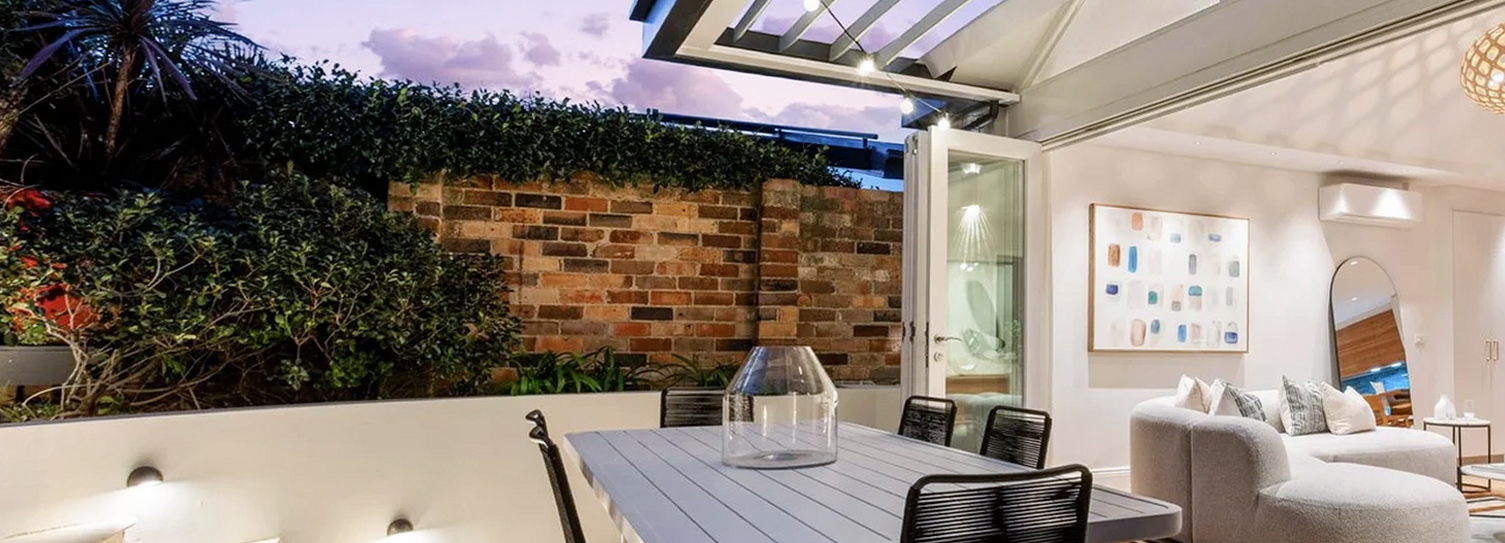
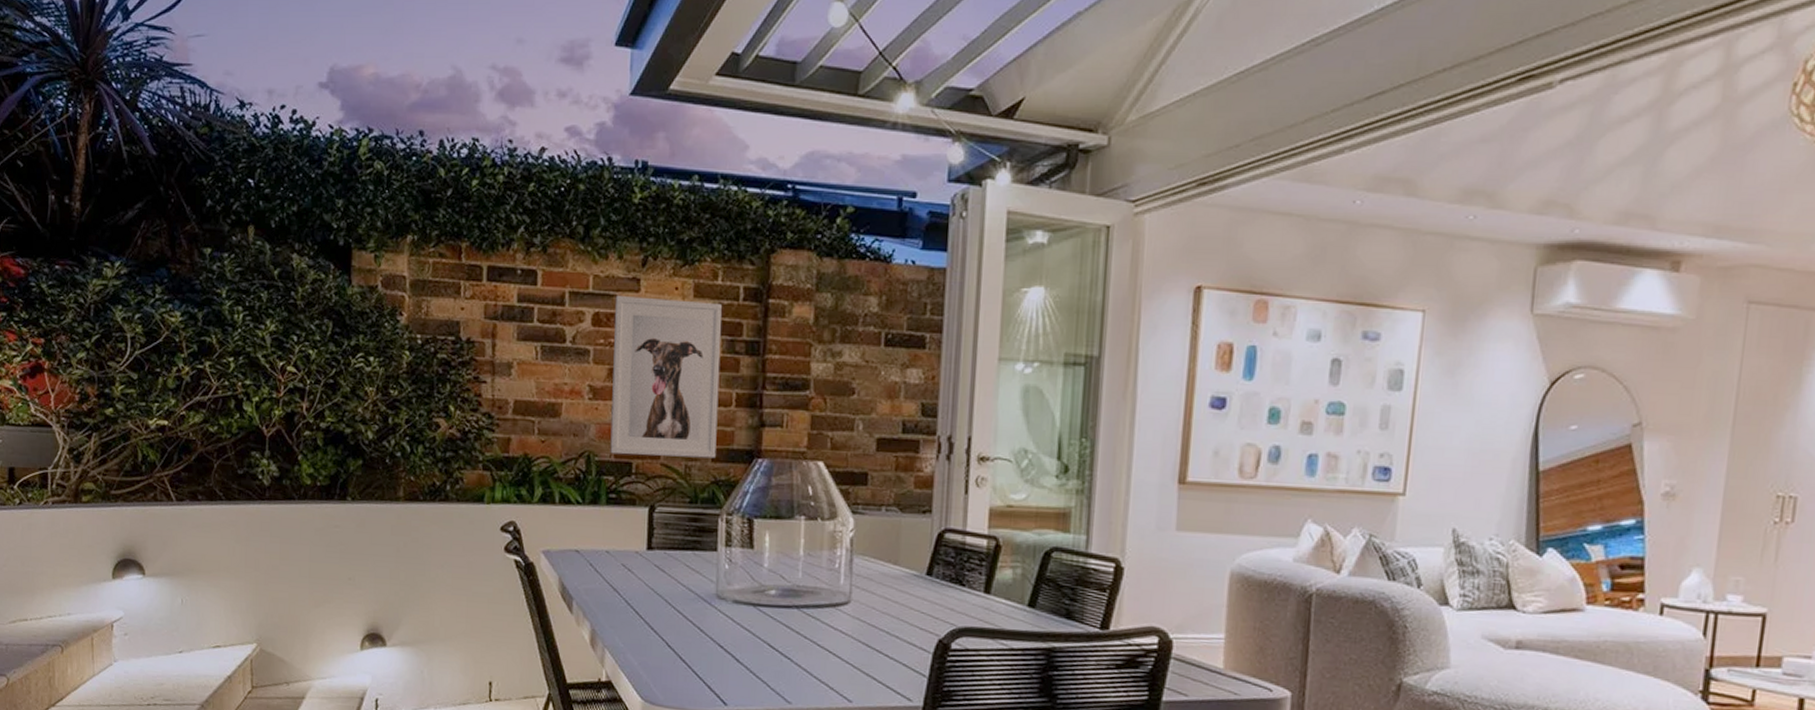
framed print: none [626,217,723,348] -> present [610,296,722,459]

